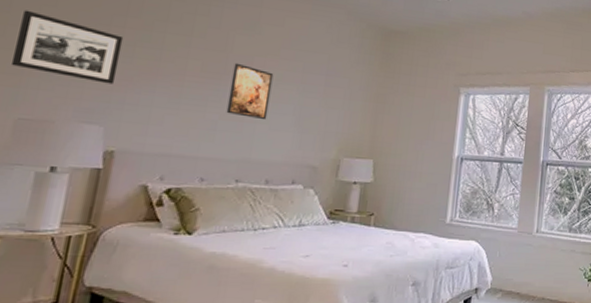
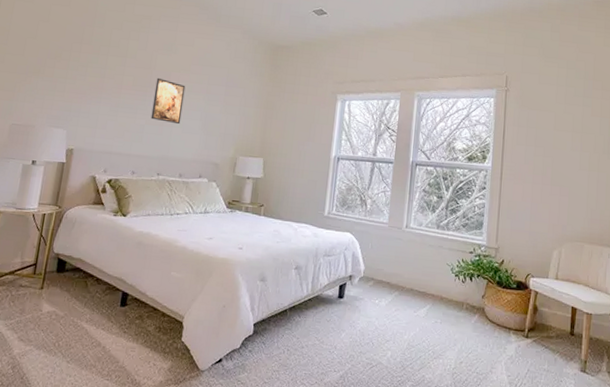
picture frame: present [10,10,124,85] -> none [7,42,80,97]

